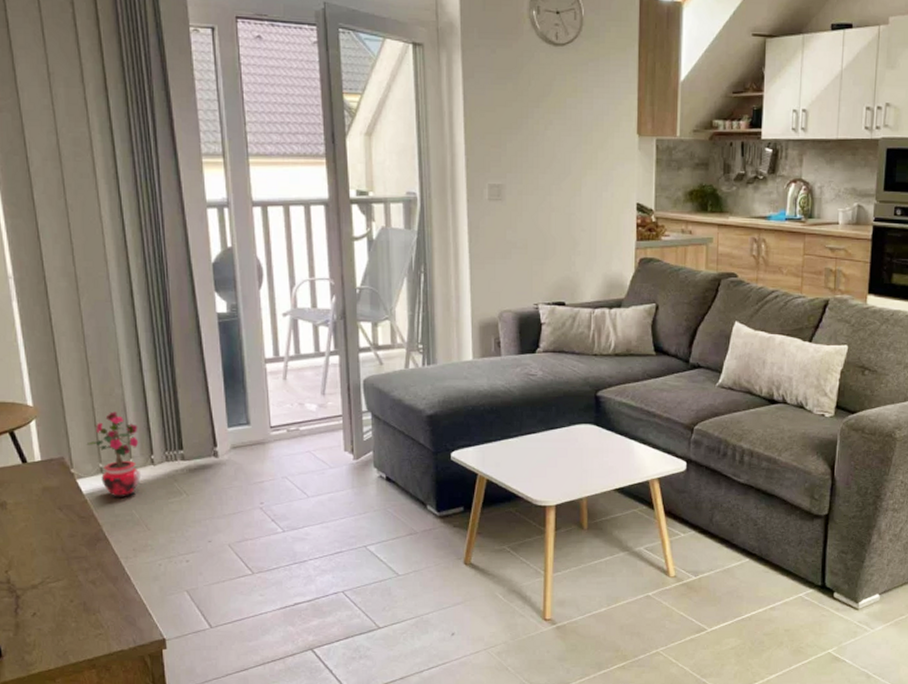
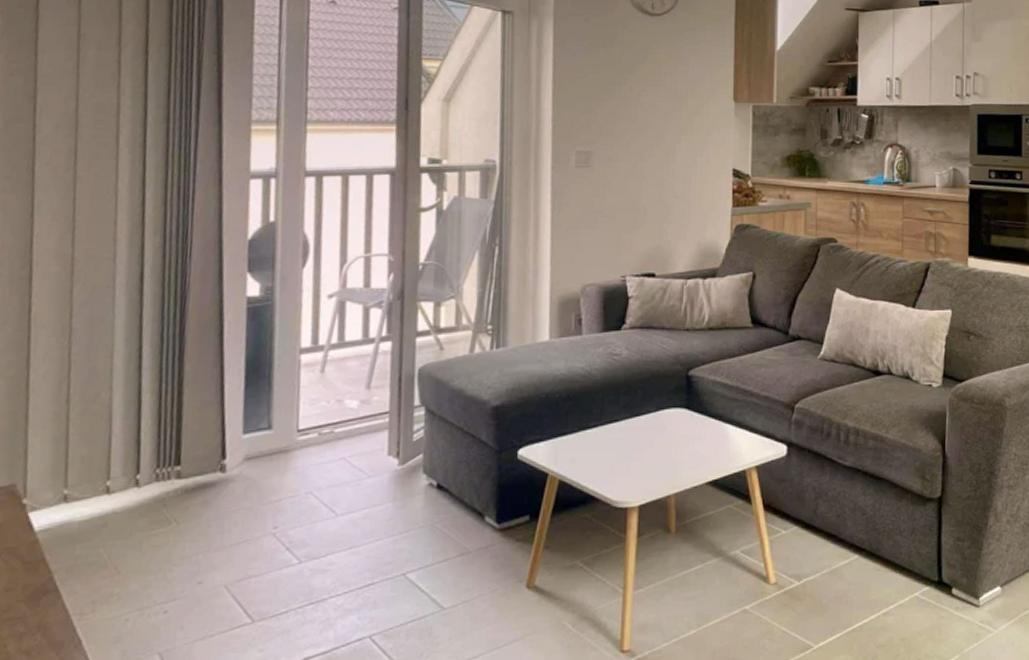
potted plant: present [86,411,141,497] -> none [50,421,125,533]

